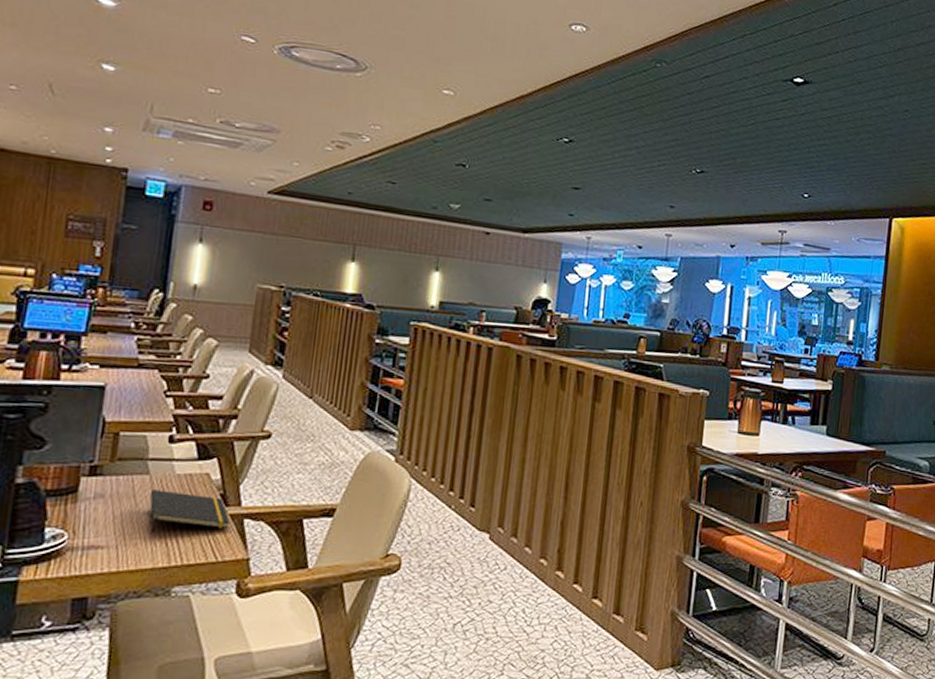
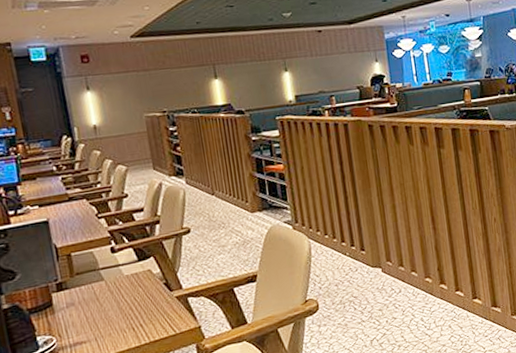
notepad: present [149,490,230,535] -> none [108,286,178,325]

